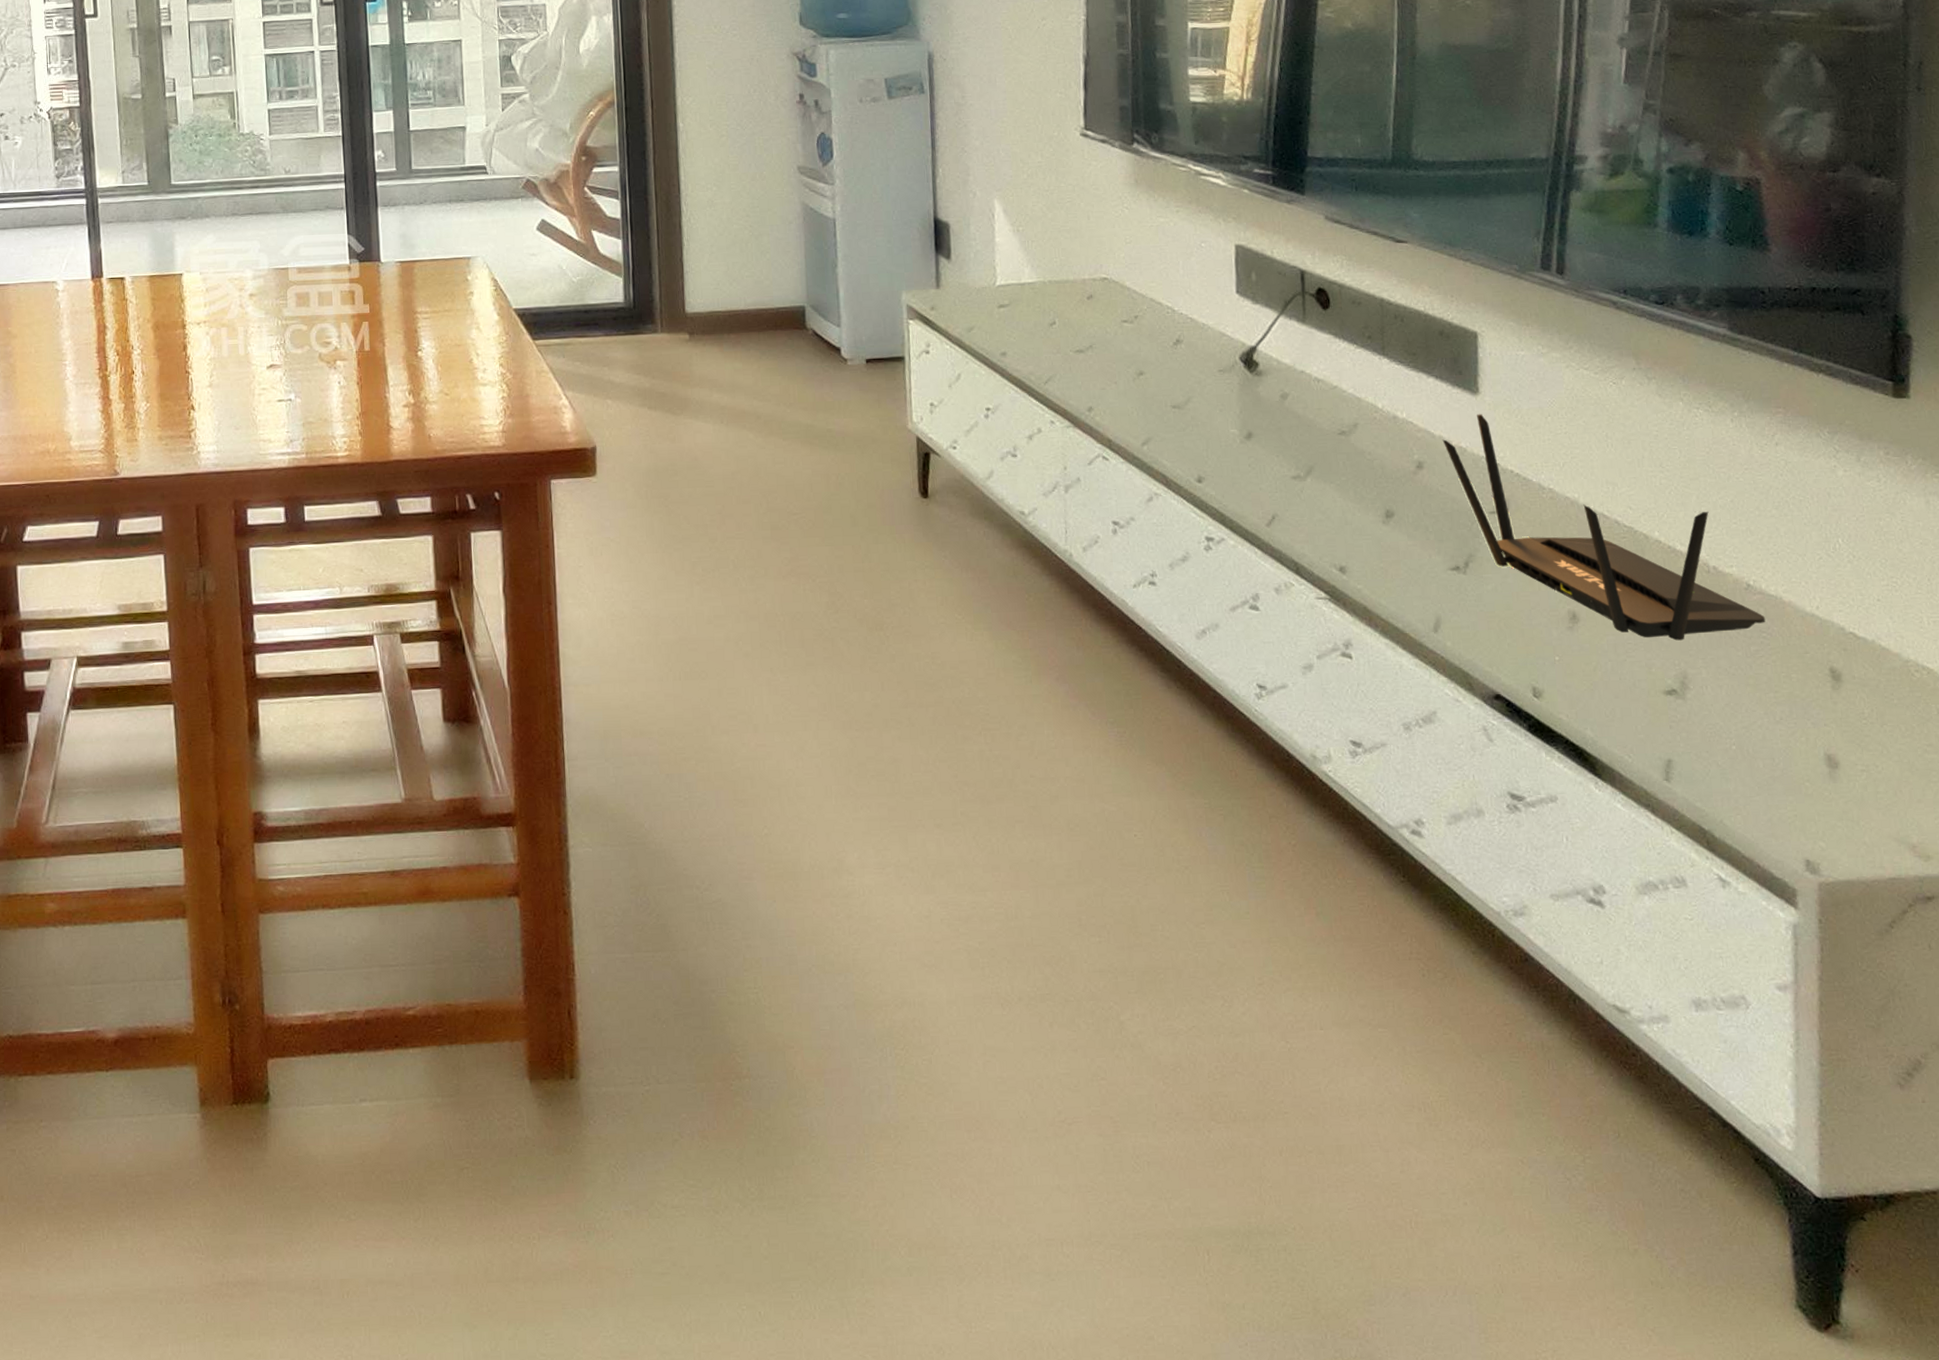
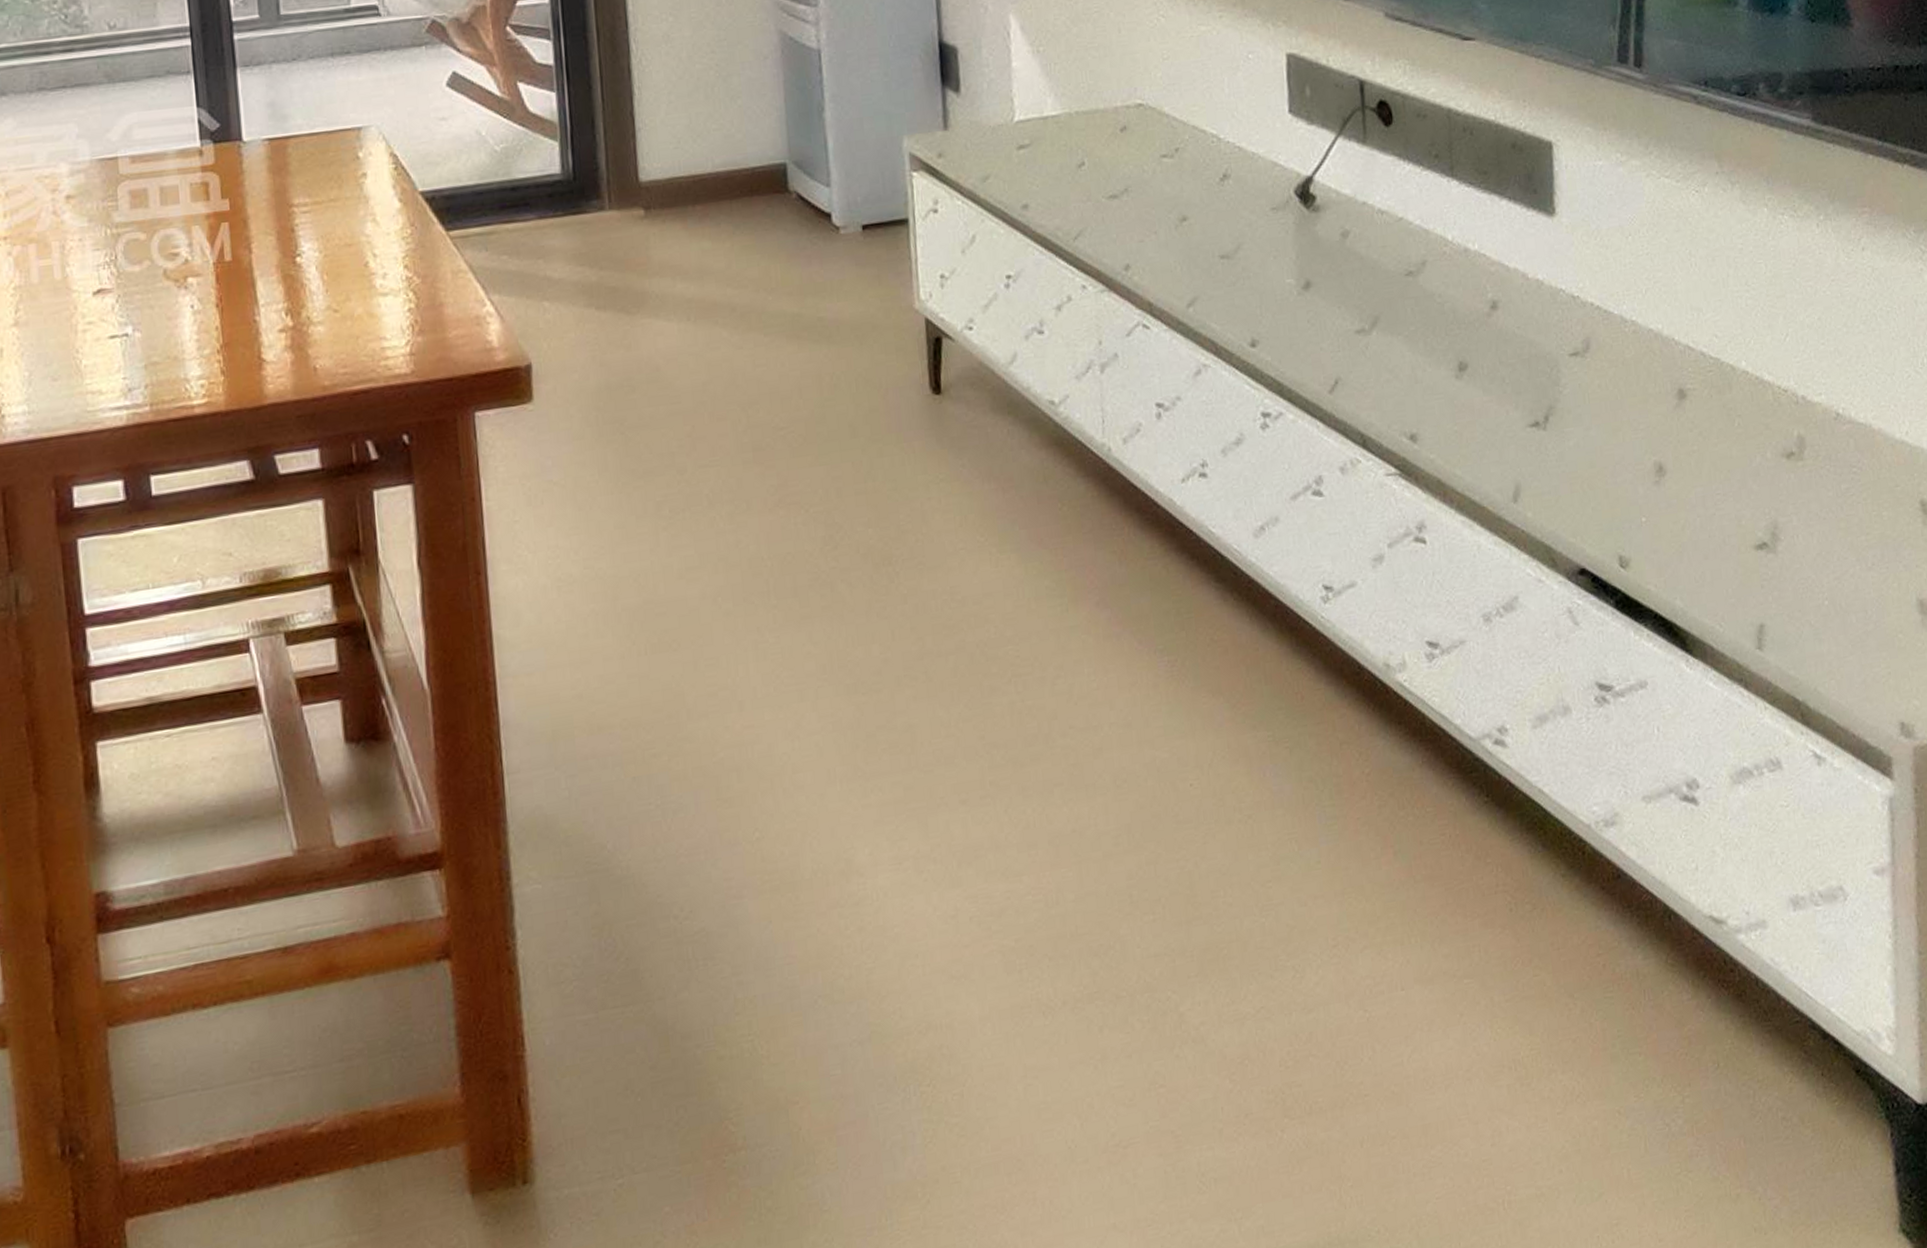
wifi router: present [1442,414,1765,641] -> none [1517,238,1855,486]

